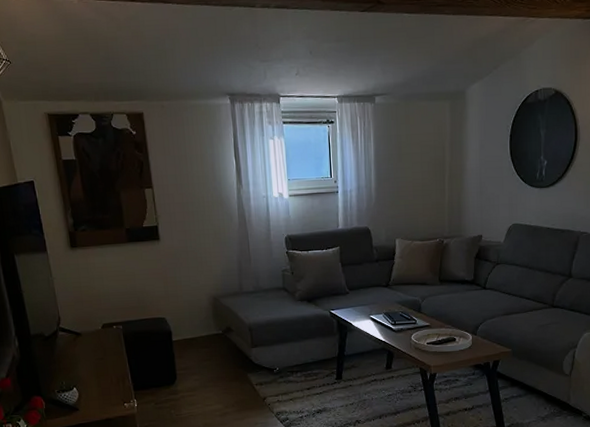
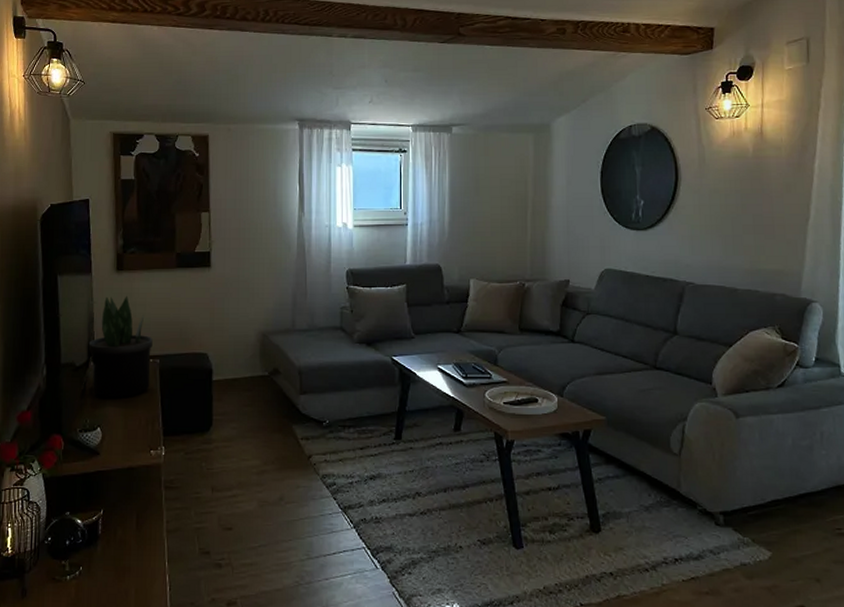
planter: none [54,270,116,362] -> present [88,295,153,398]

